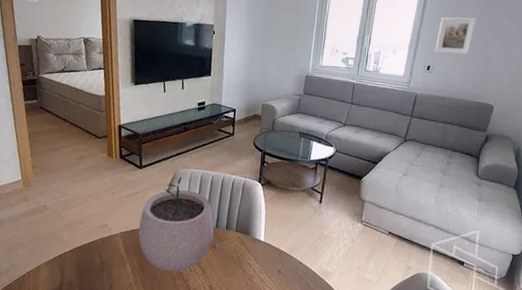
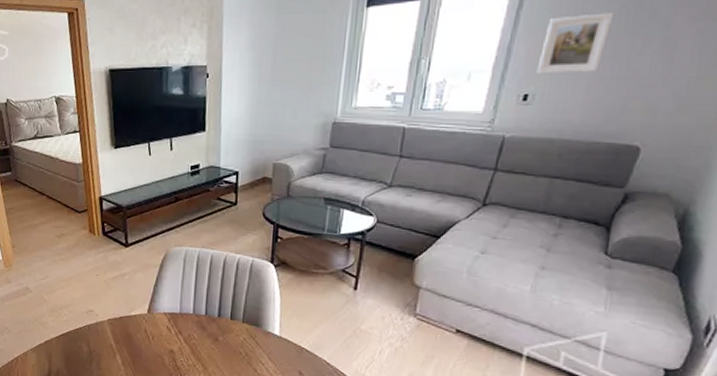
plant pot: present [138,176,214,272] -> none [127,255,216,367]

